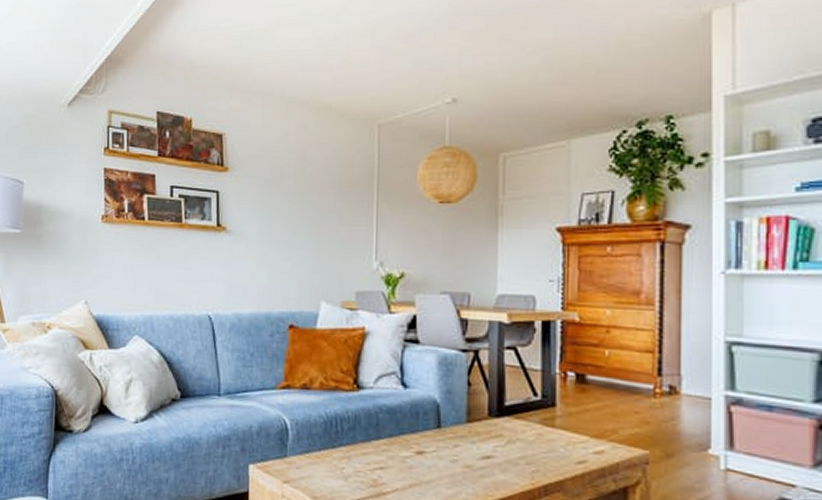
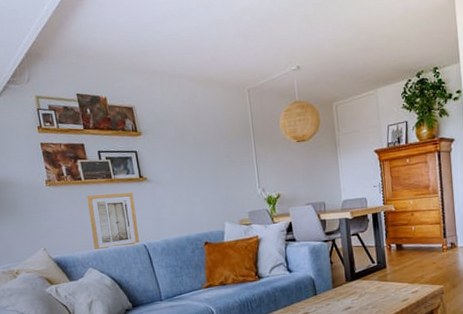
wall art: none [146,241,206,316] -> present [86,192,139,249]

